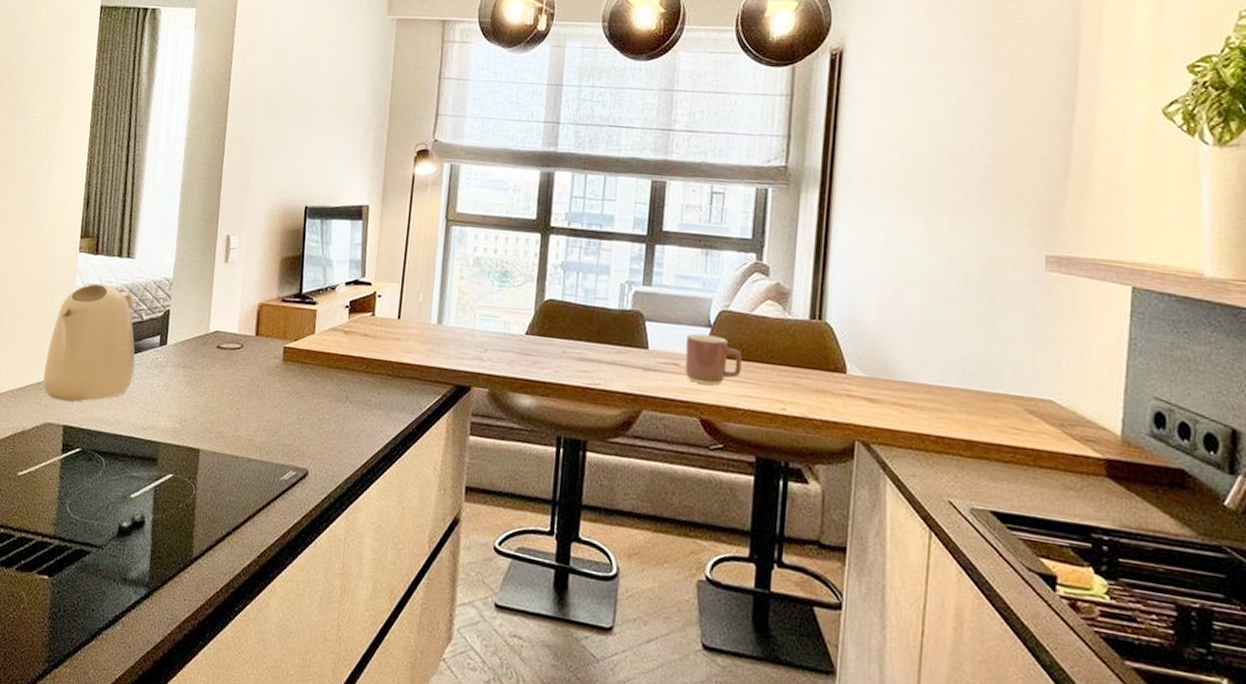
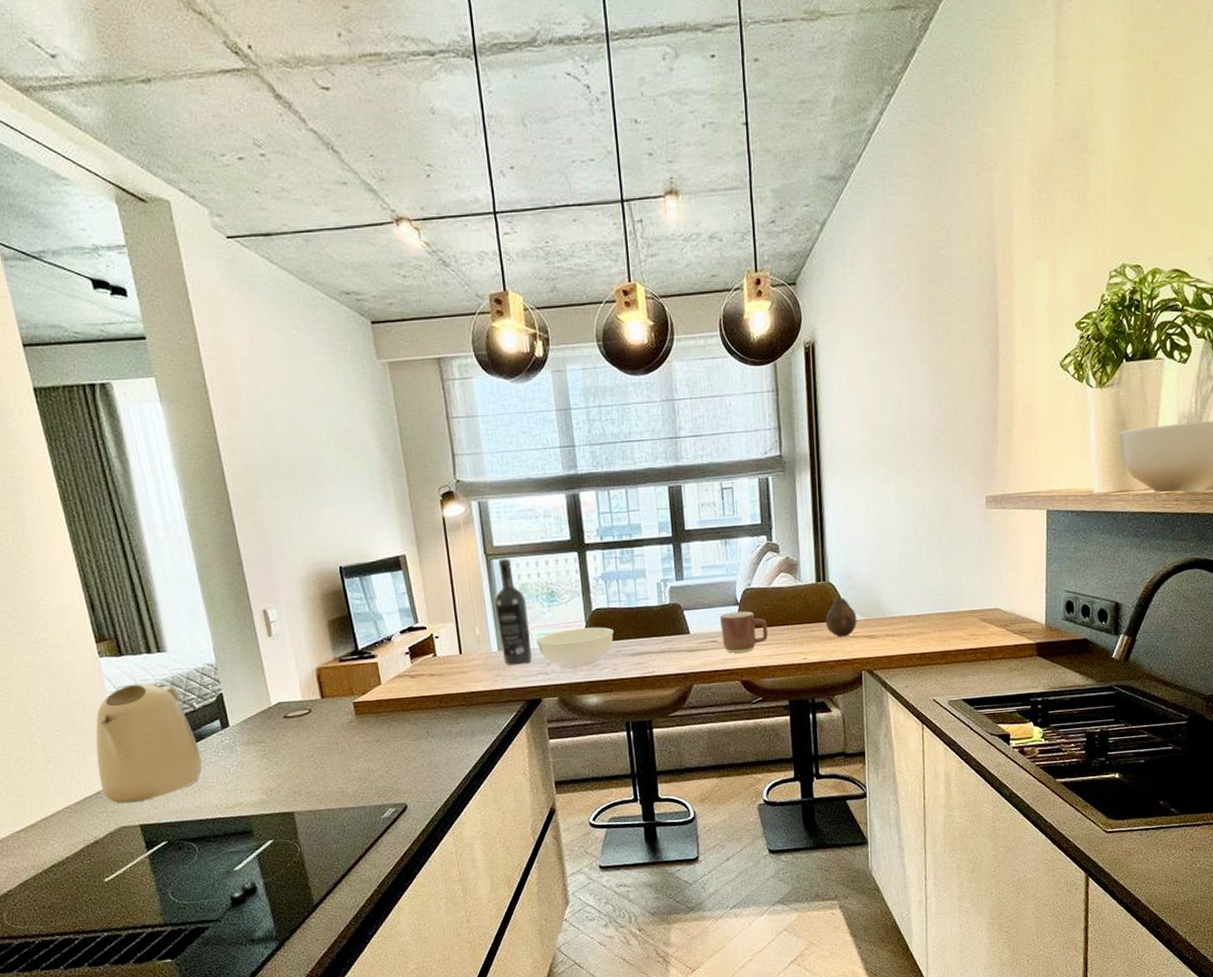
wine bottle: none [440,226,477,345] -> present [494,558,532,666]
bowl: none [478,315,563,362] -> present [536,627,614,668]
fruit: none [815,342,857,394] -> present [825,597,857,637]

